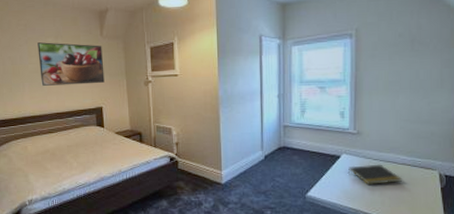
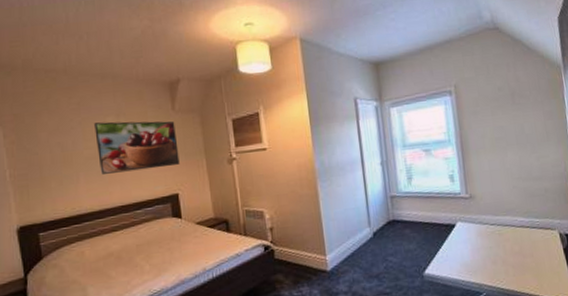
notepad: present [348,164,403,185] -> none [465,229,524,254]

